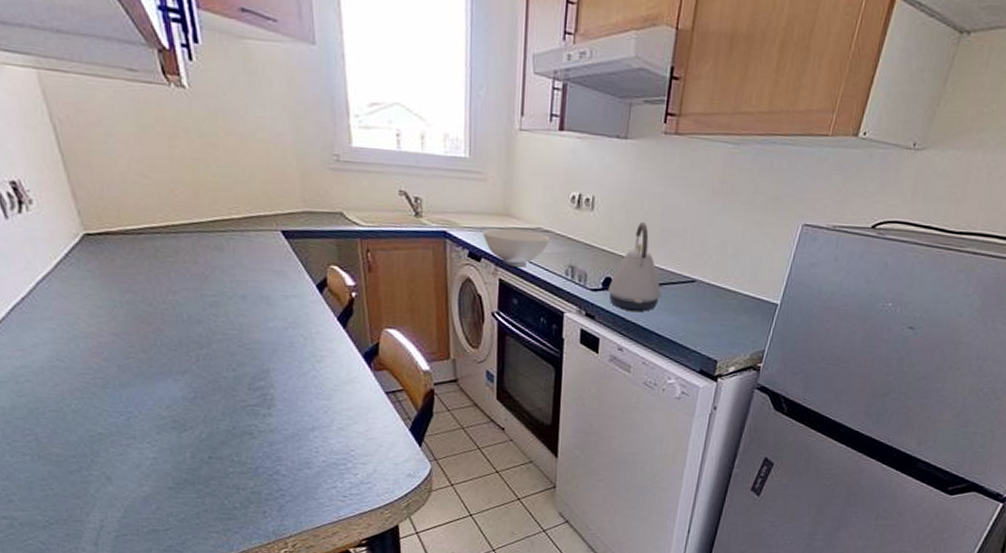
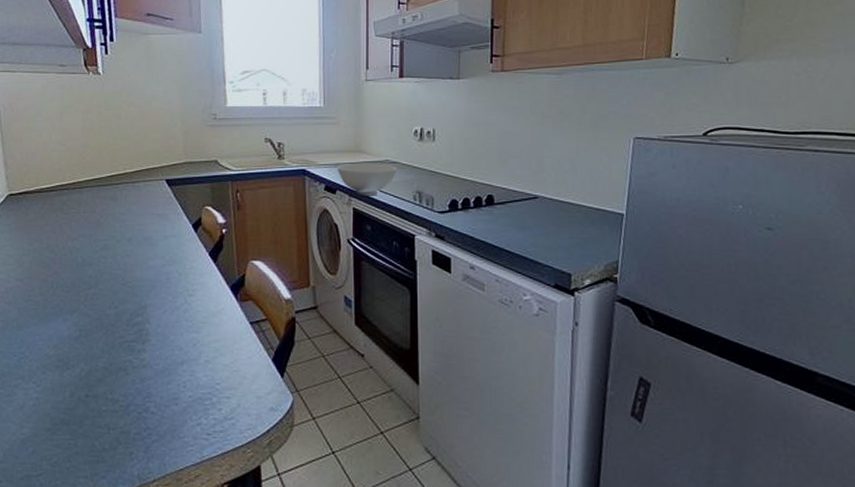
kettle: present [607,221,662,312] -> none [454,147,506,229]

